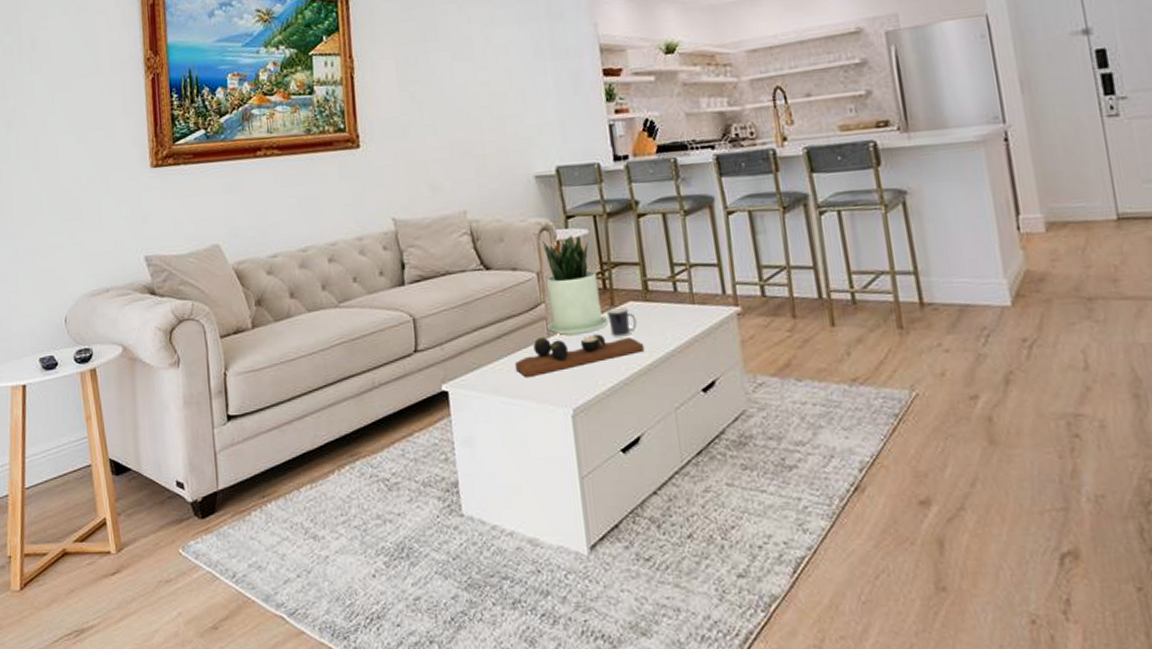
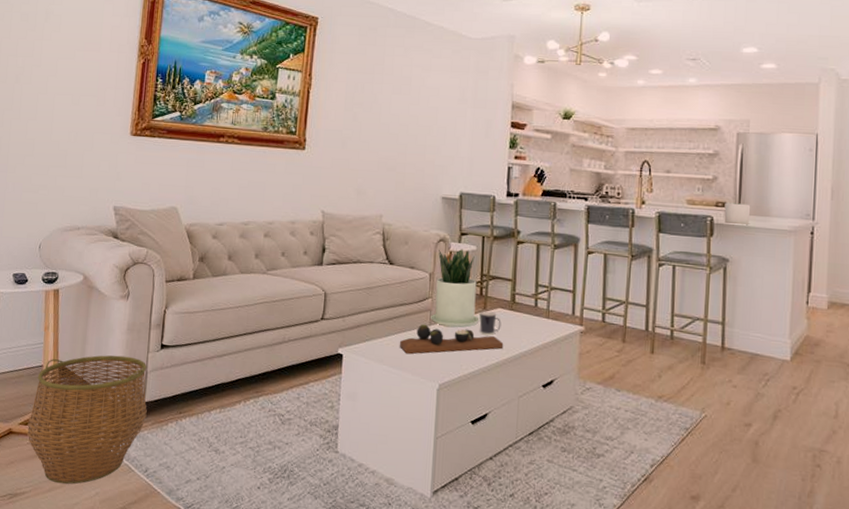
basket: none [83,436,224,608] -> present [27,355,147,484]
planter: none [887,117,924,147] -> present [724,202,751,226]

